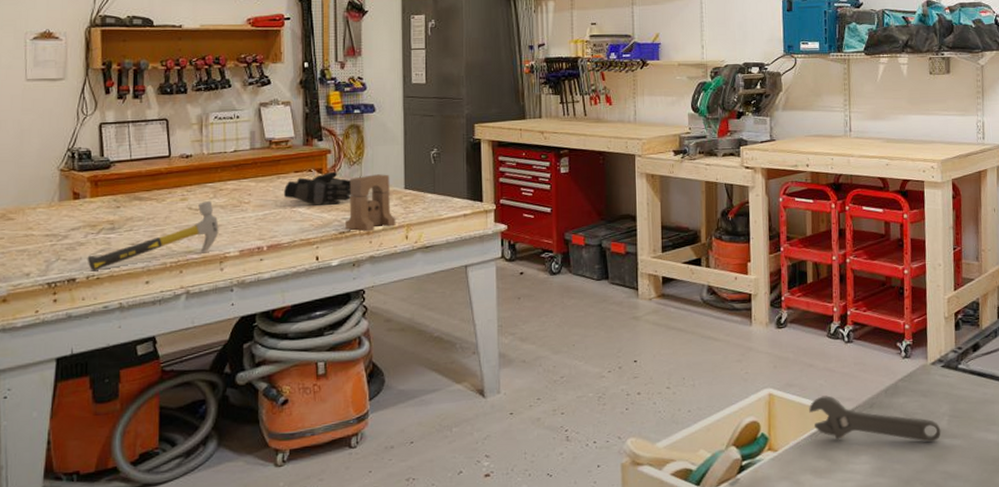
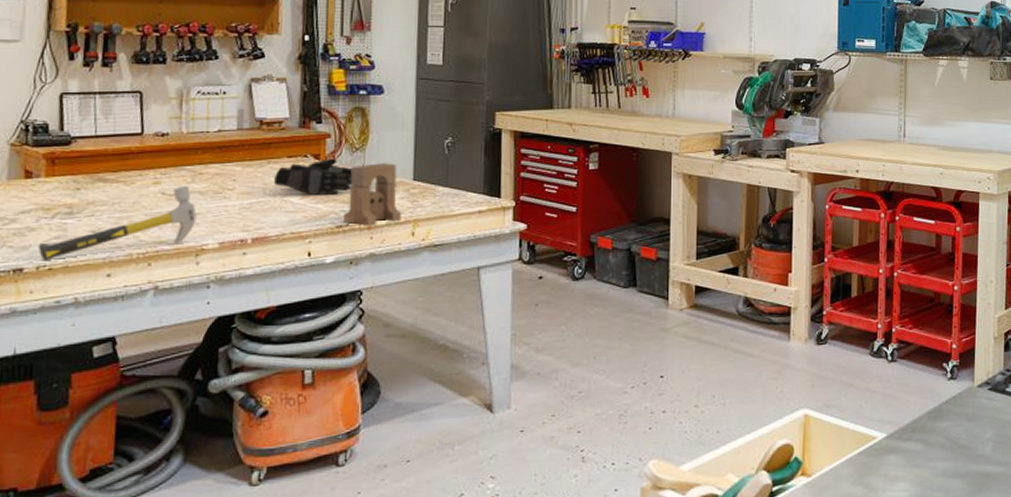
adjustable wrench: present [809,395,941,442] -> none [847,418,985,469]

